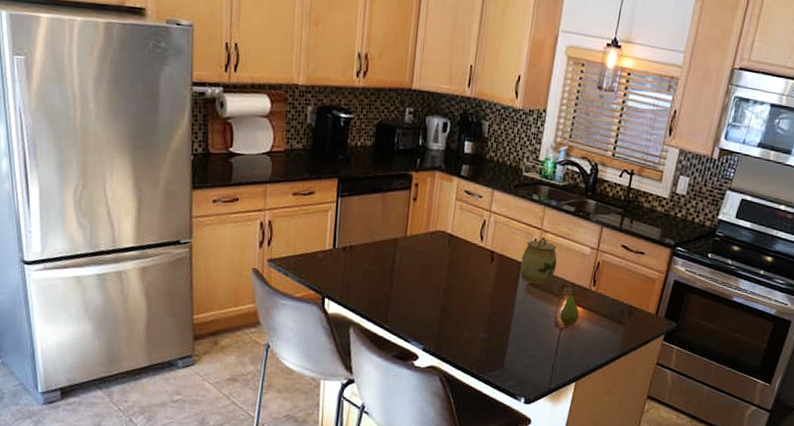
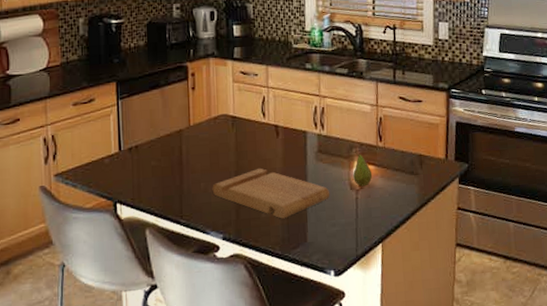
cutting board: none [419,289,535,342] -> present [212,167,330,219]
jar: present [520,237,558,285] -> none [305,102,341,151]

